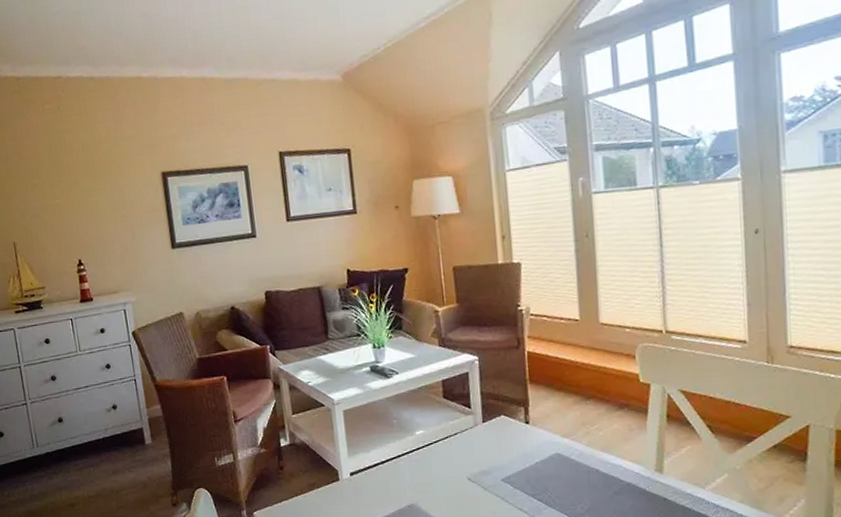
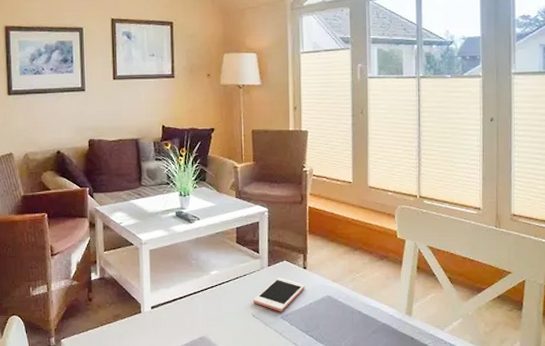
cell phone: none [467,435,529,474] -> present [252,277,305,312]

